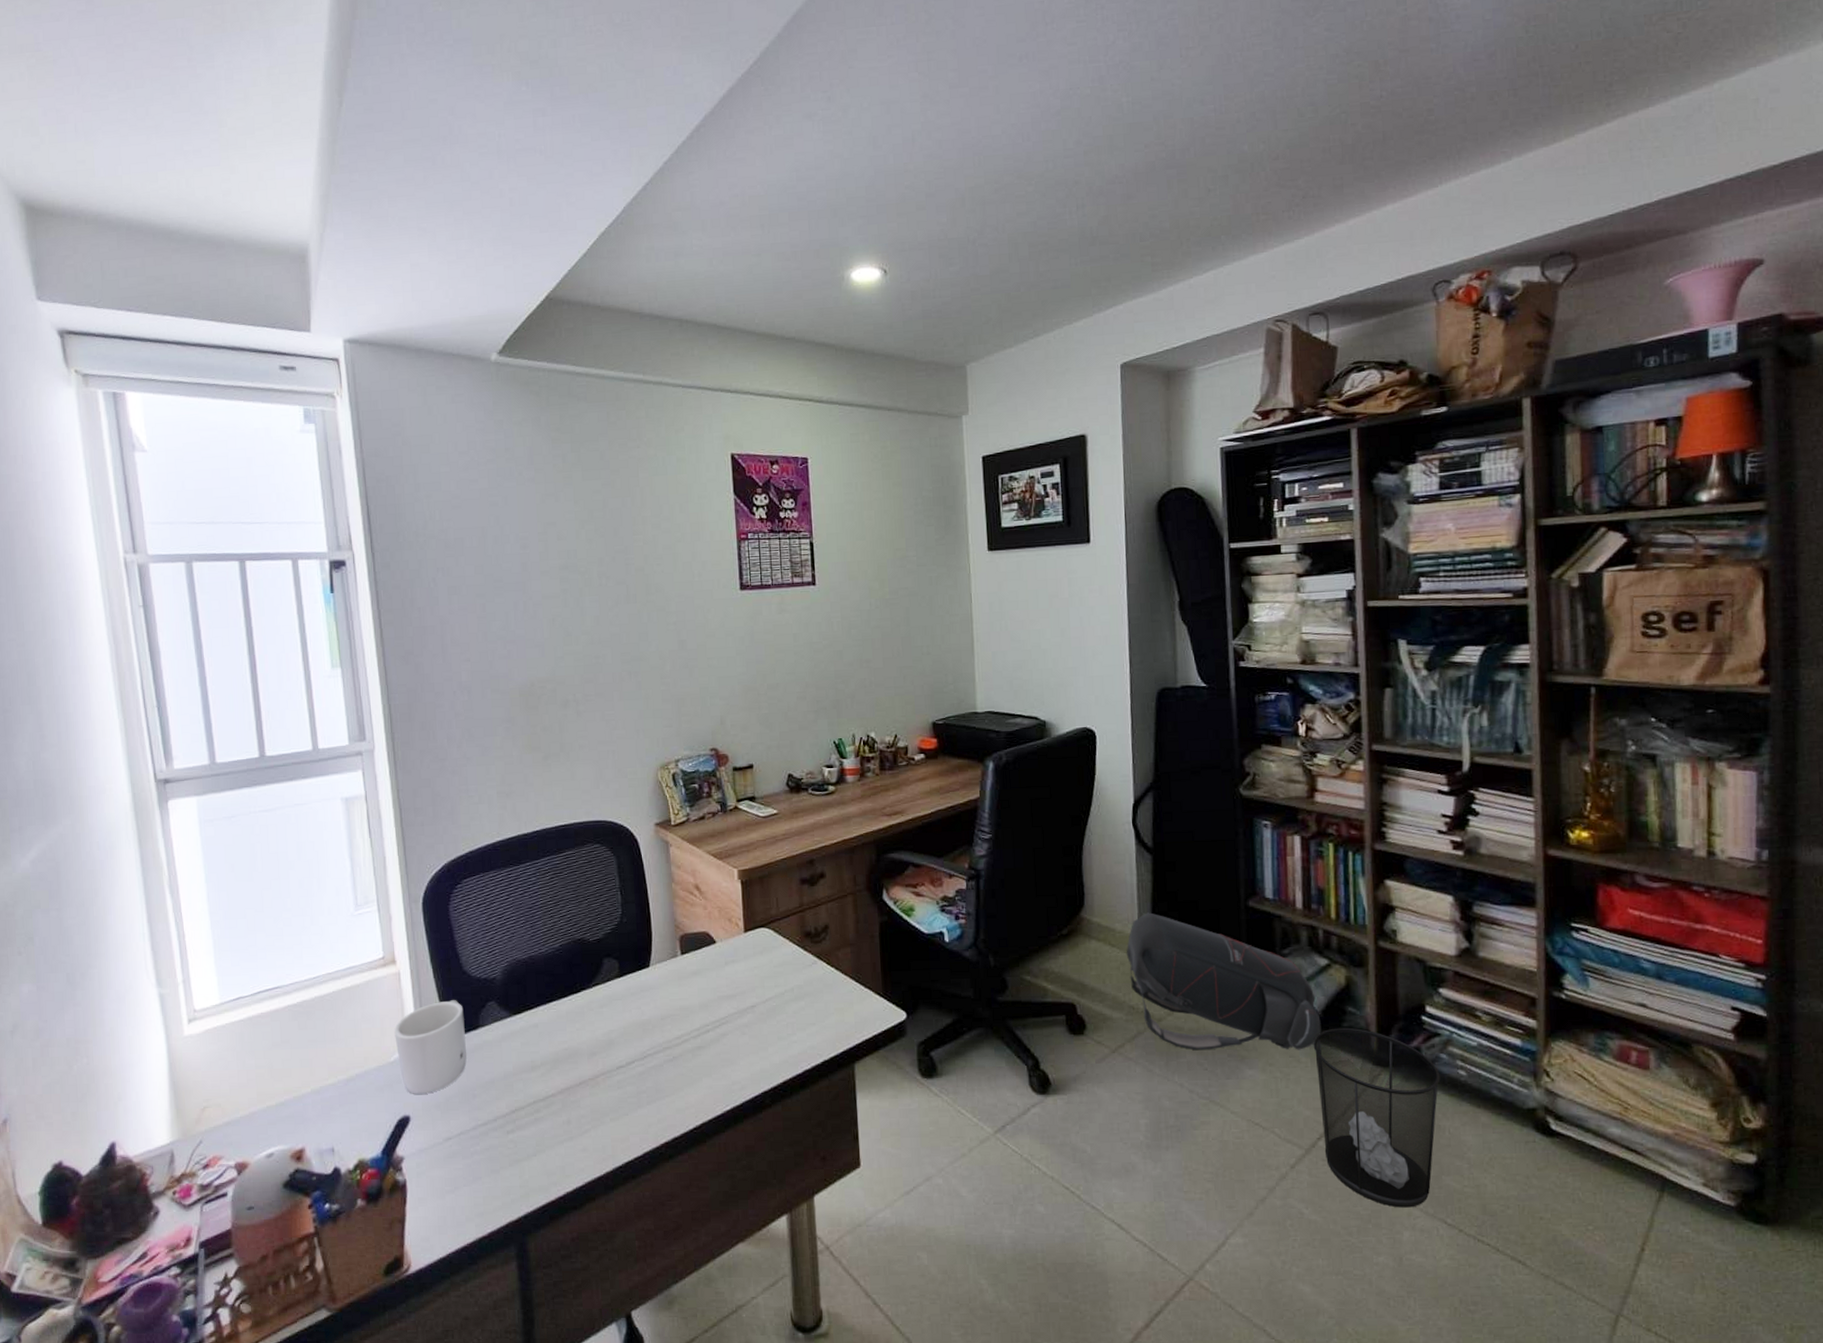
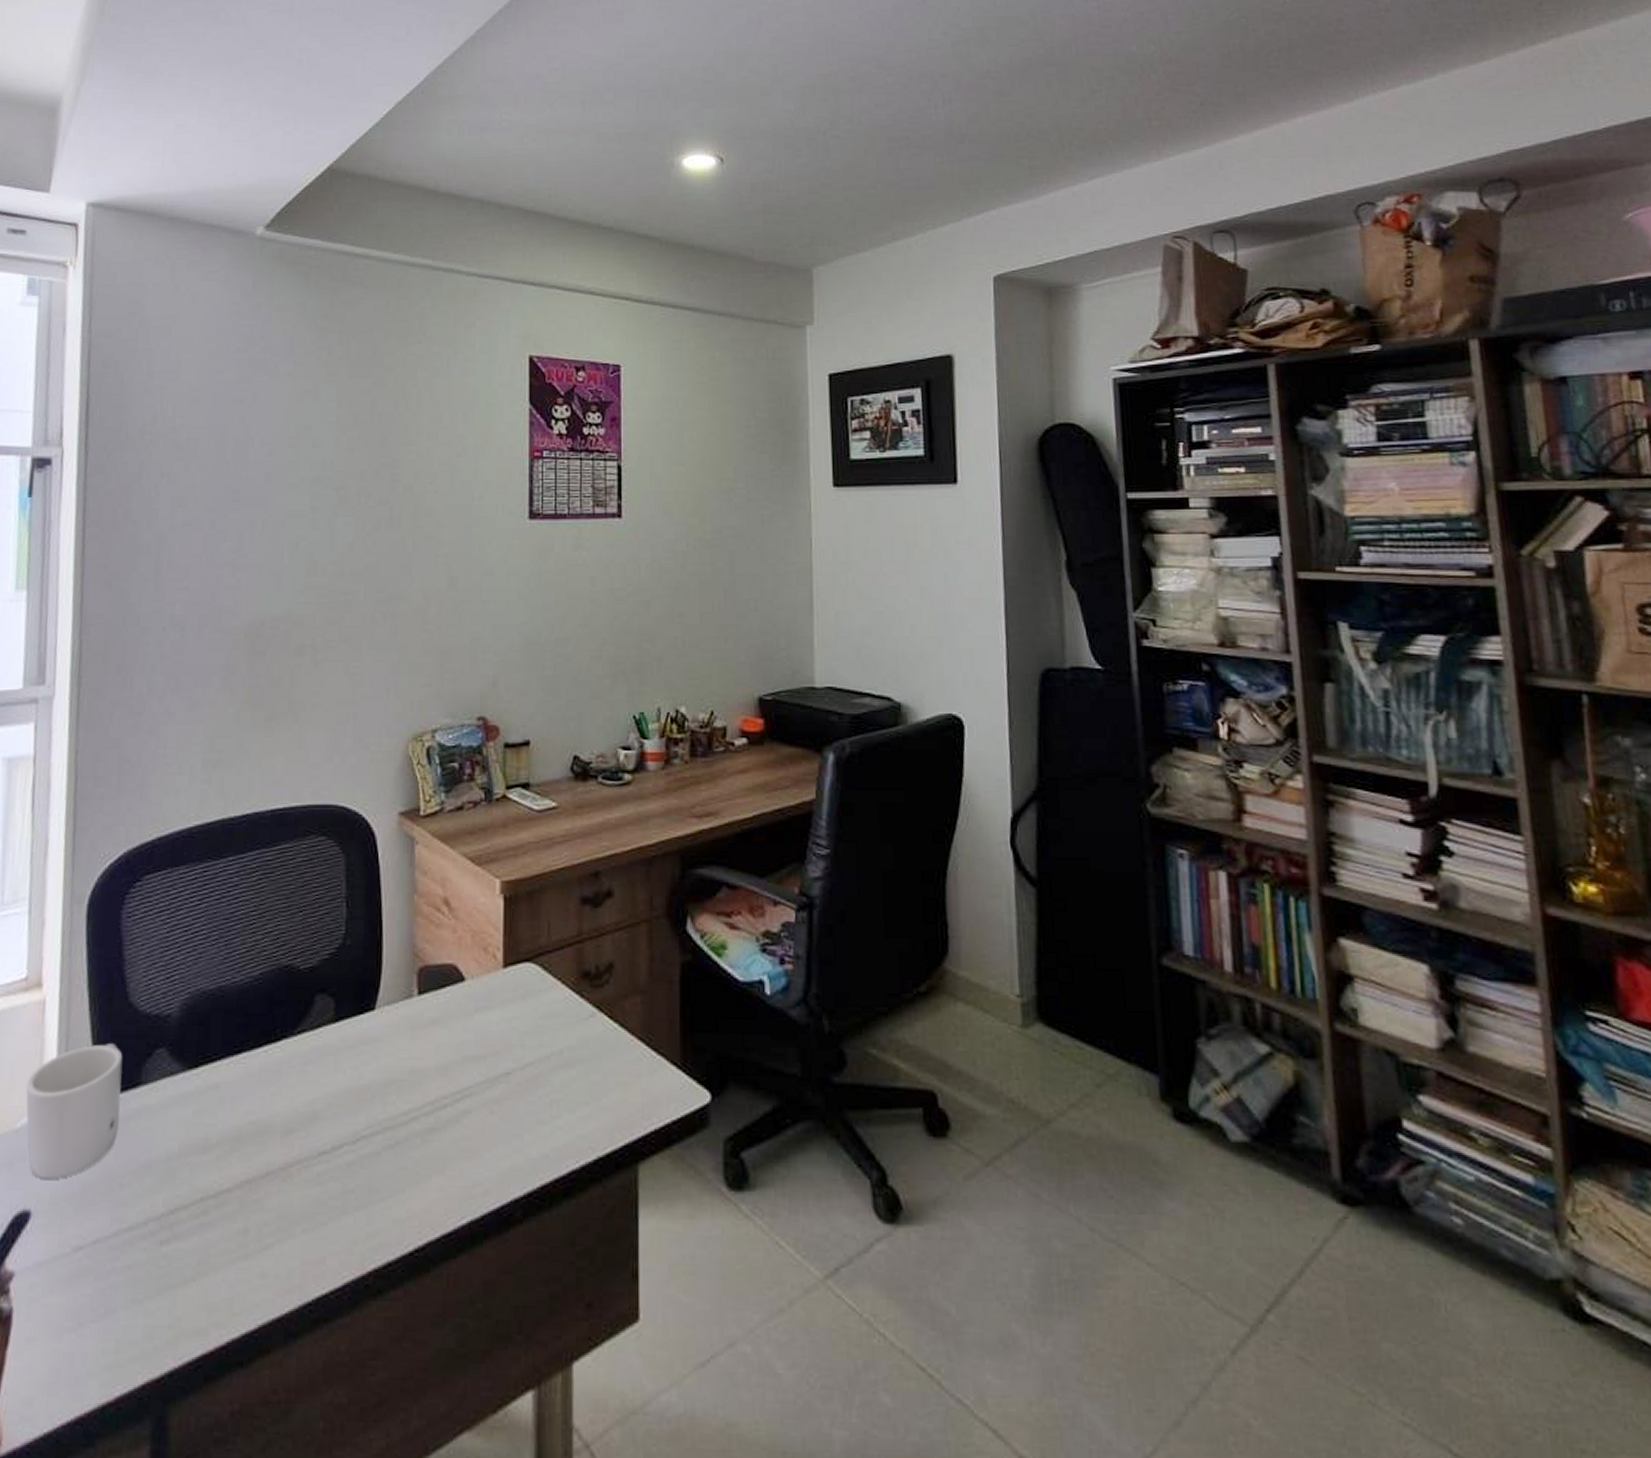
backpack: present [1126,912,1322,1051] -> none [1003,967,1265,1176]
waste bin: present [1313,1027,1441,1208] -> none [1254,1145,1429,1425]

